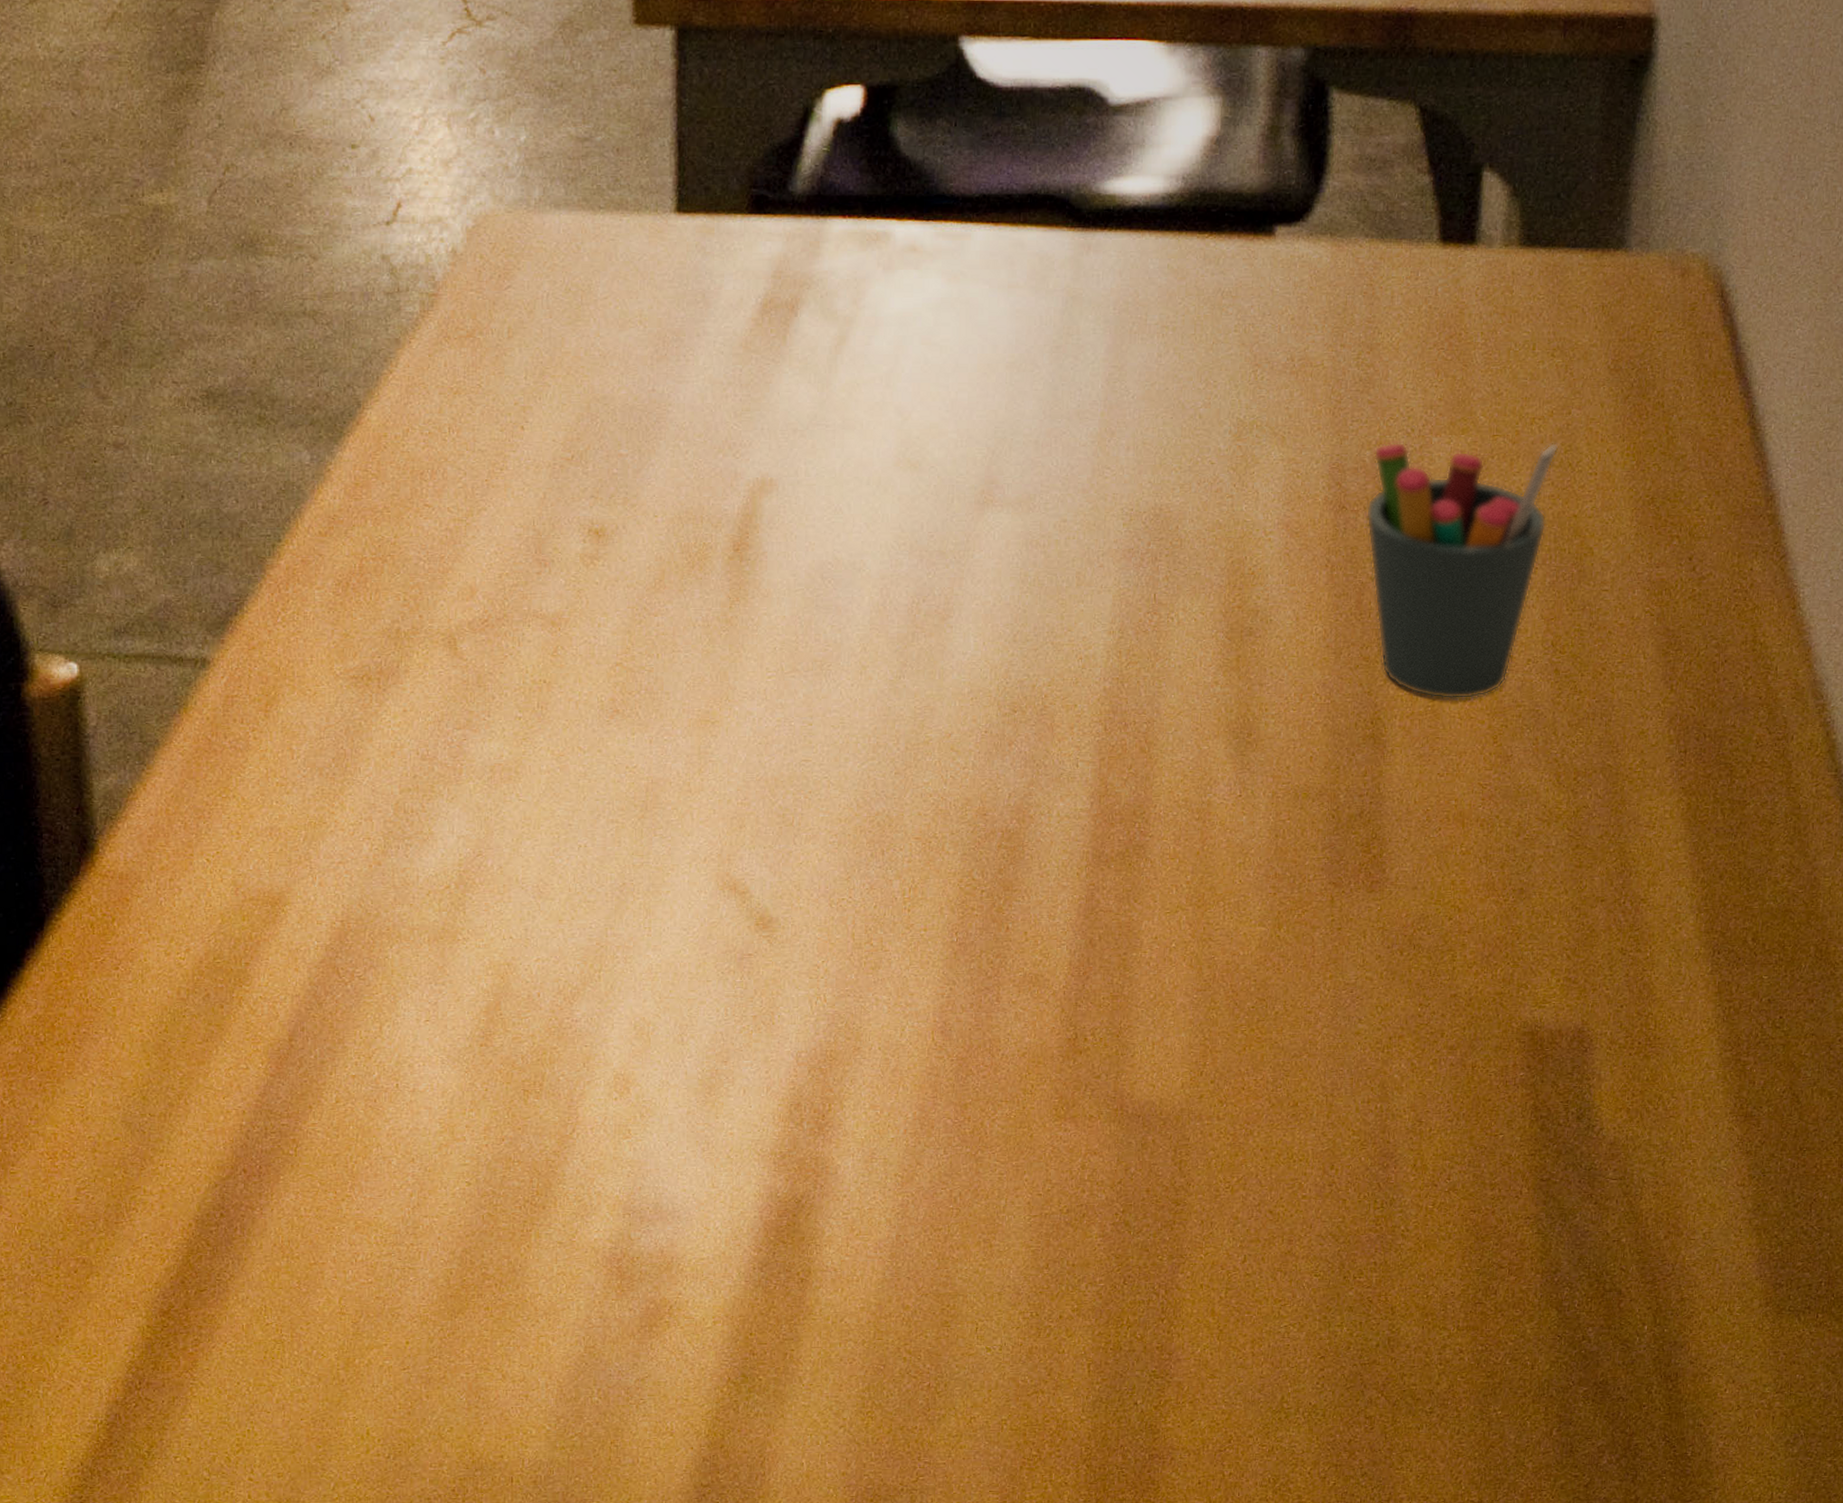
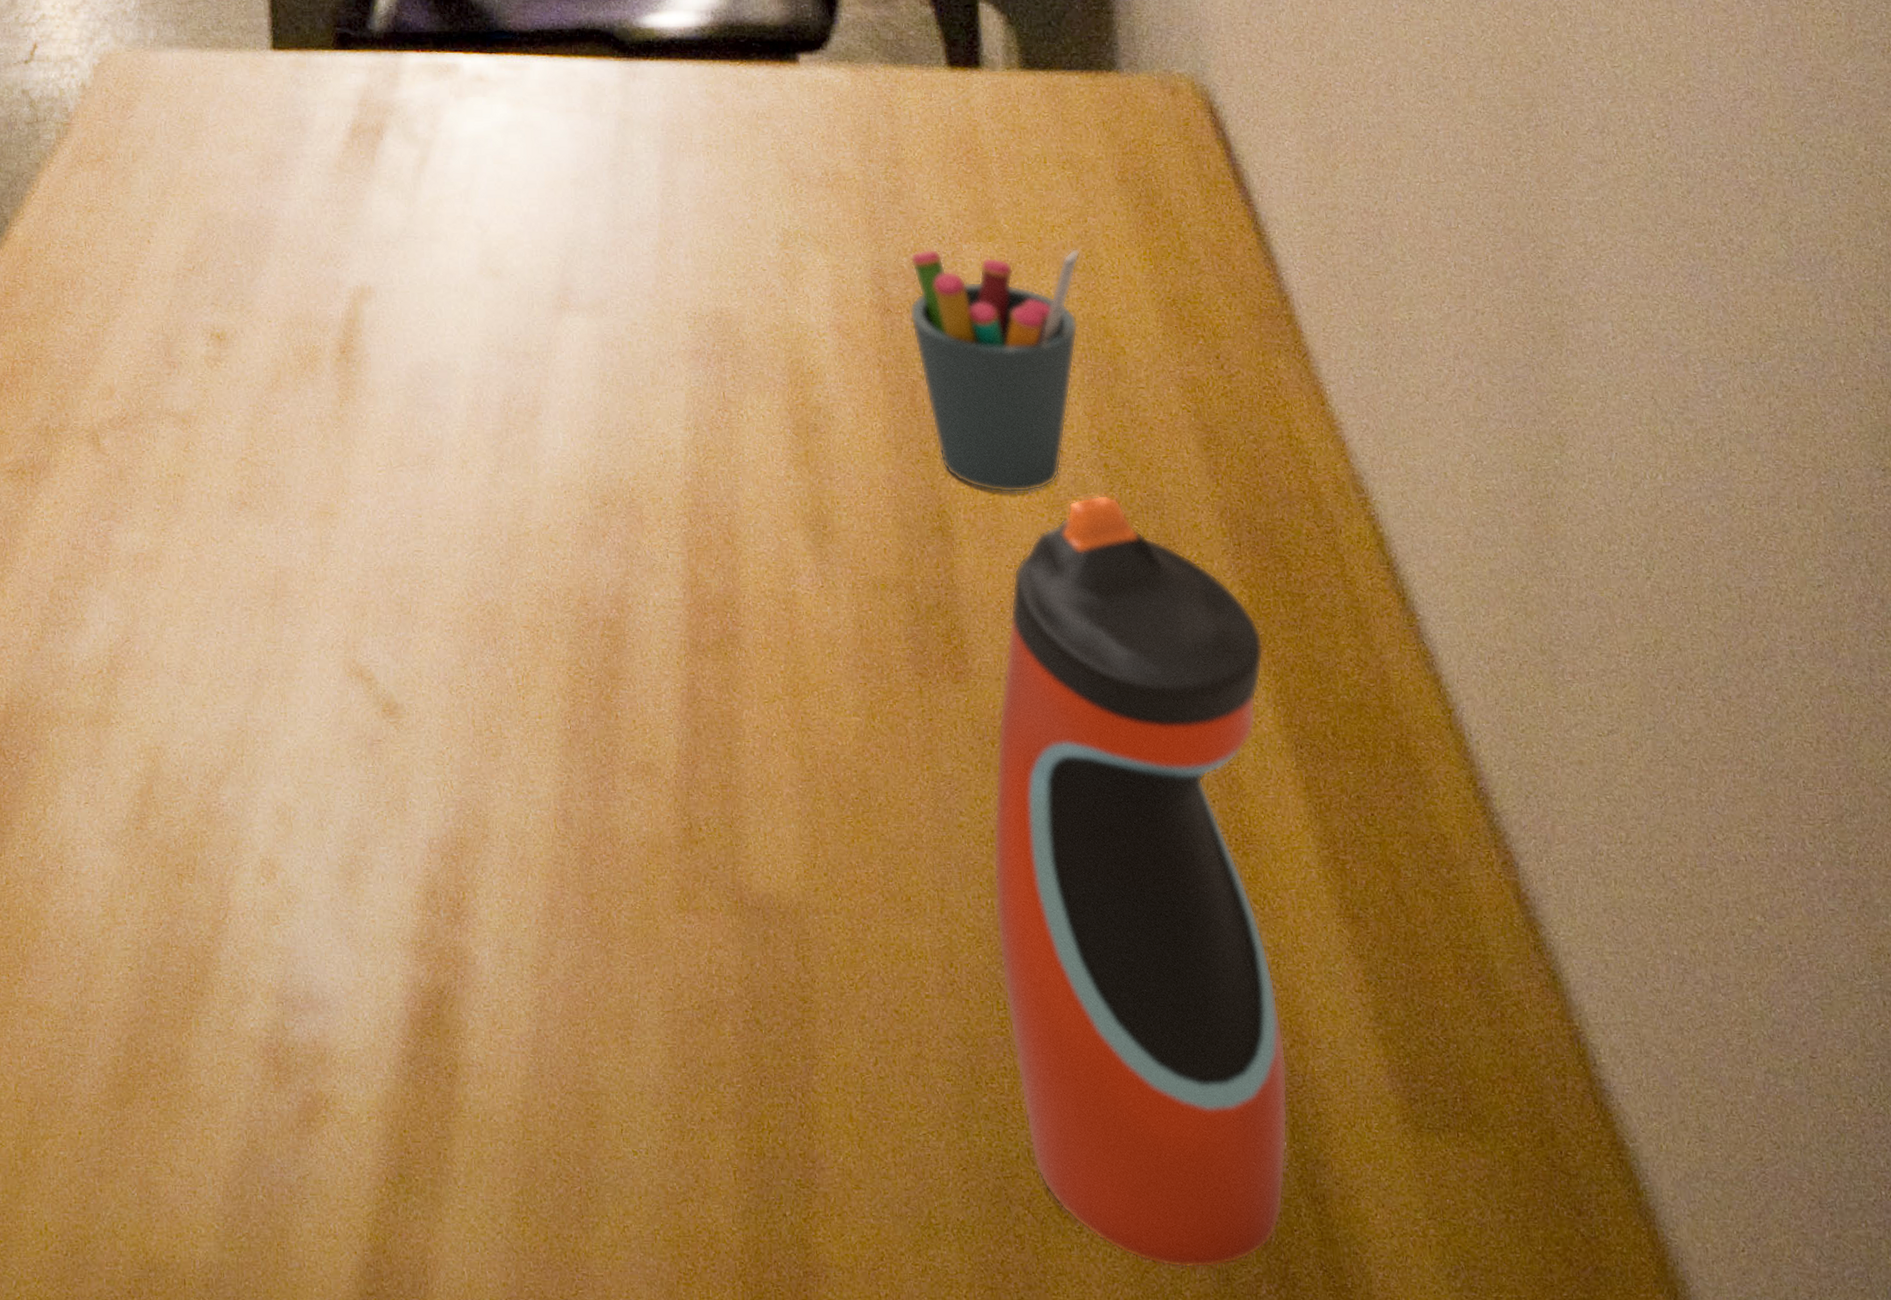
water bottle: none [1383,701,1695,1443] -> present [993,494,1289,1268]

